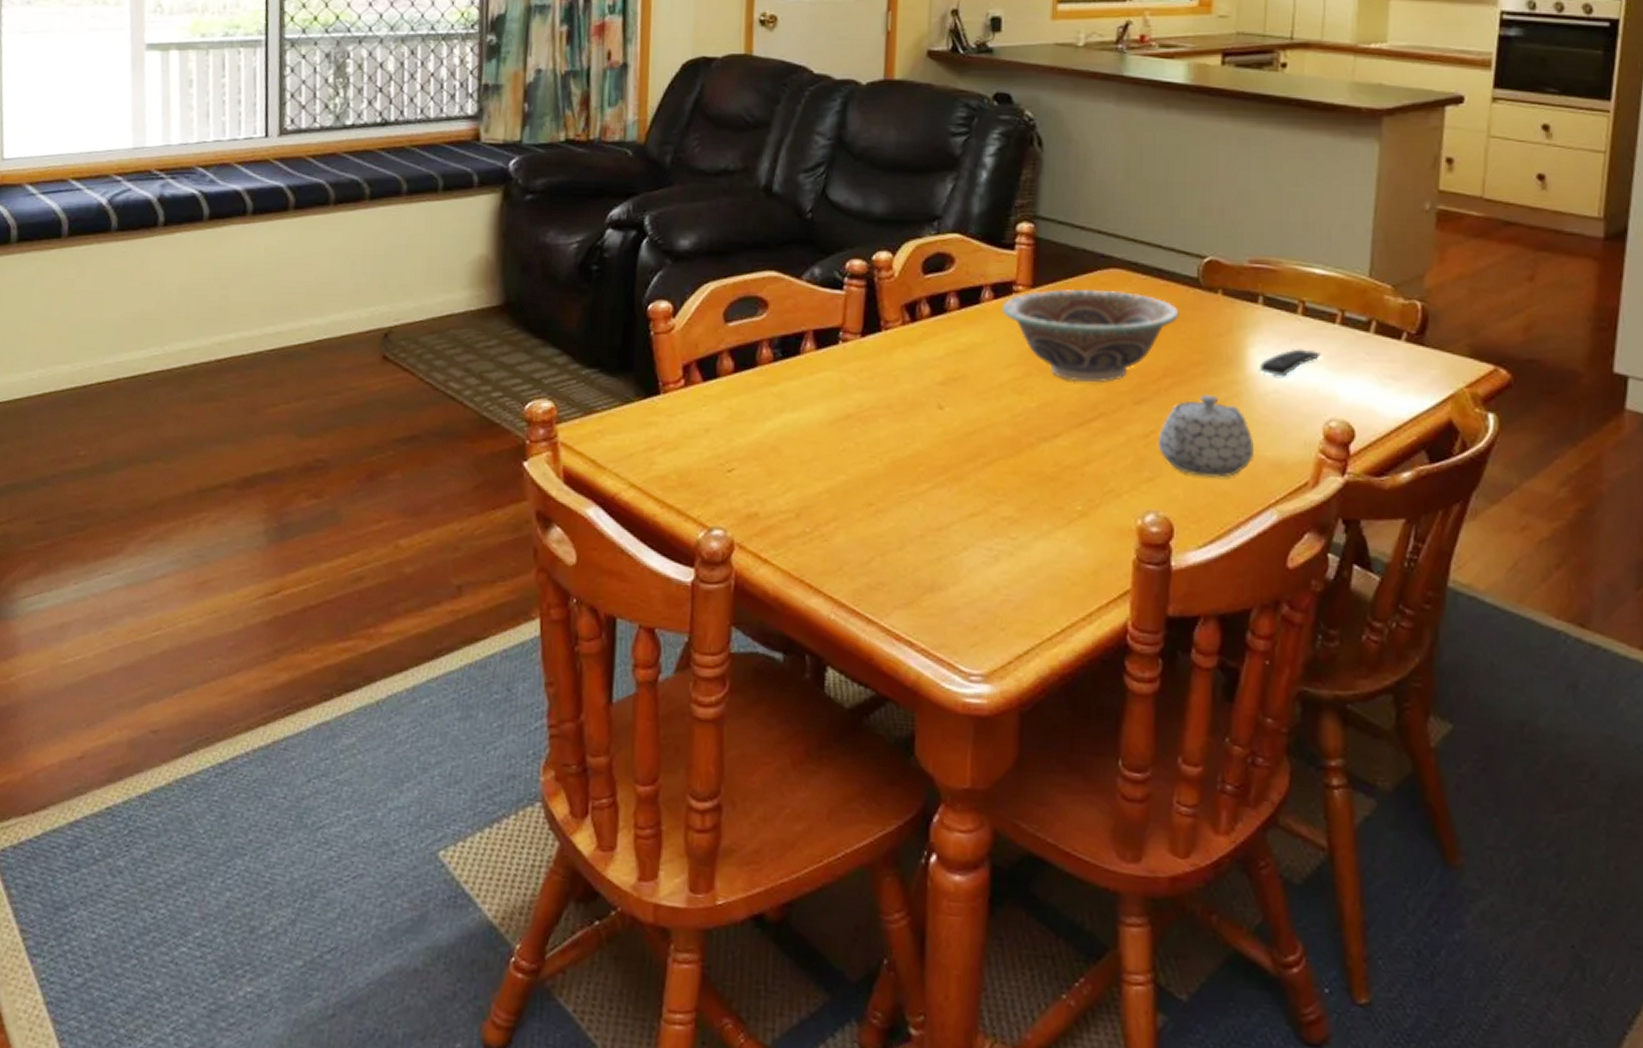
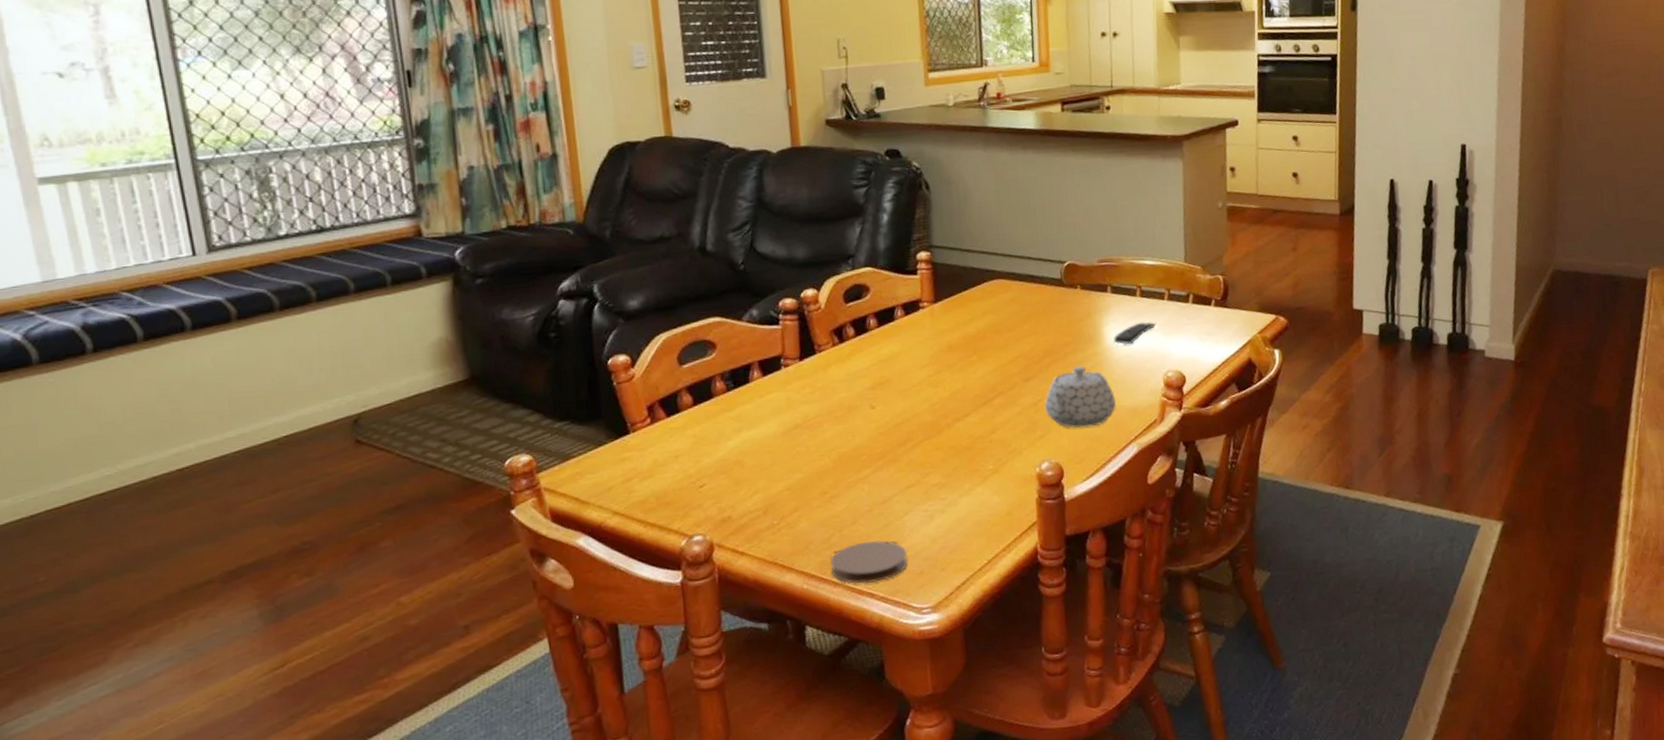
coaster: none [865,575,961,630] -> present [830,540,907,584]
decorative bowl: present [1001,288,1179,384] -> none [912,297,1051,371]

